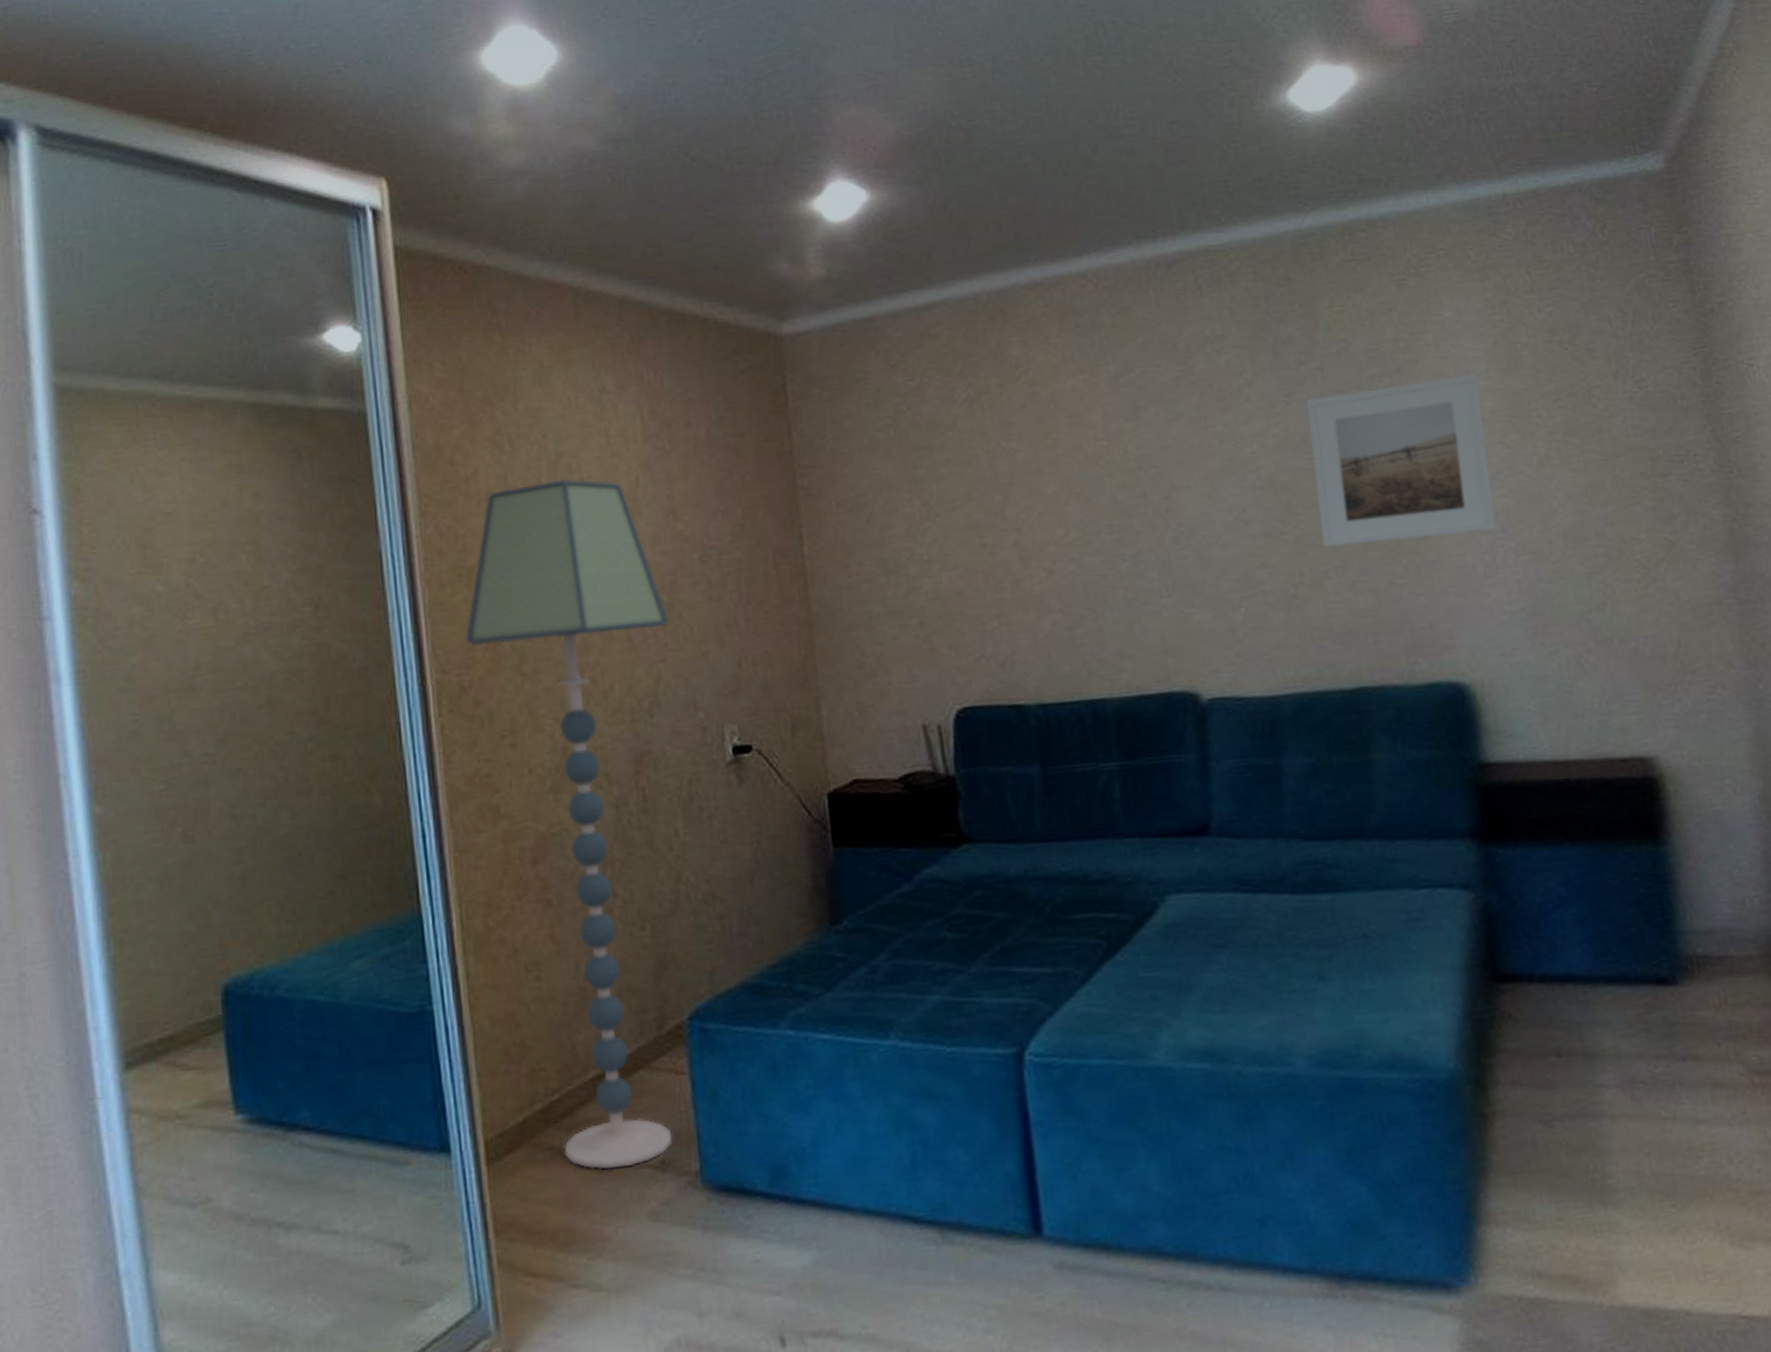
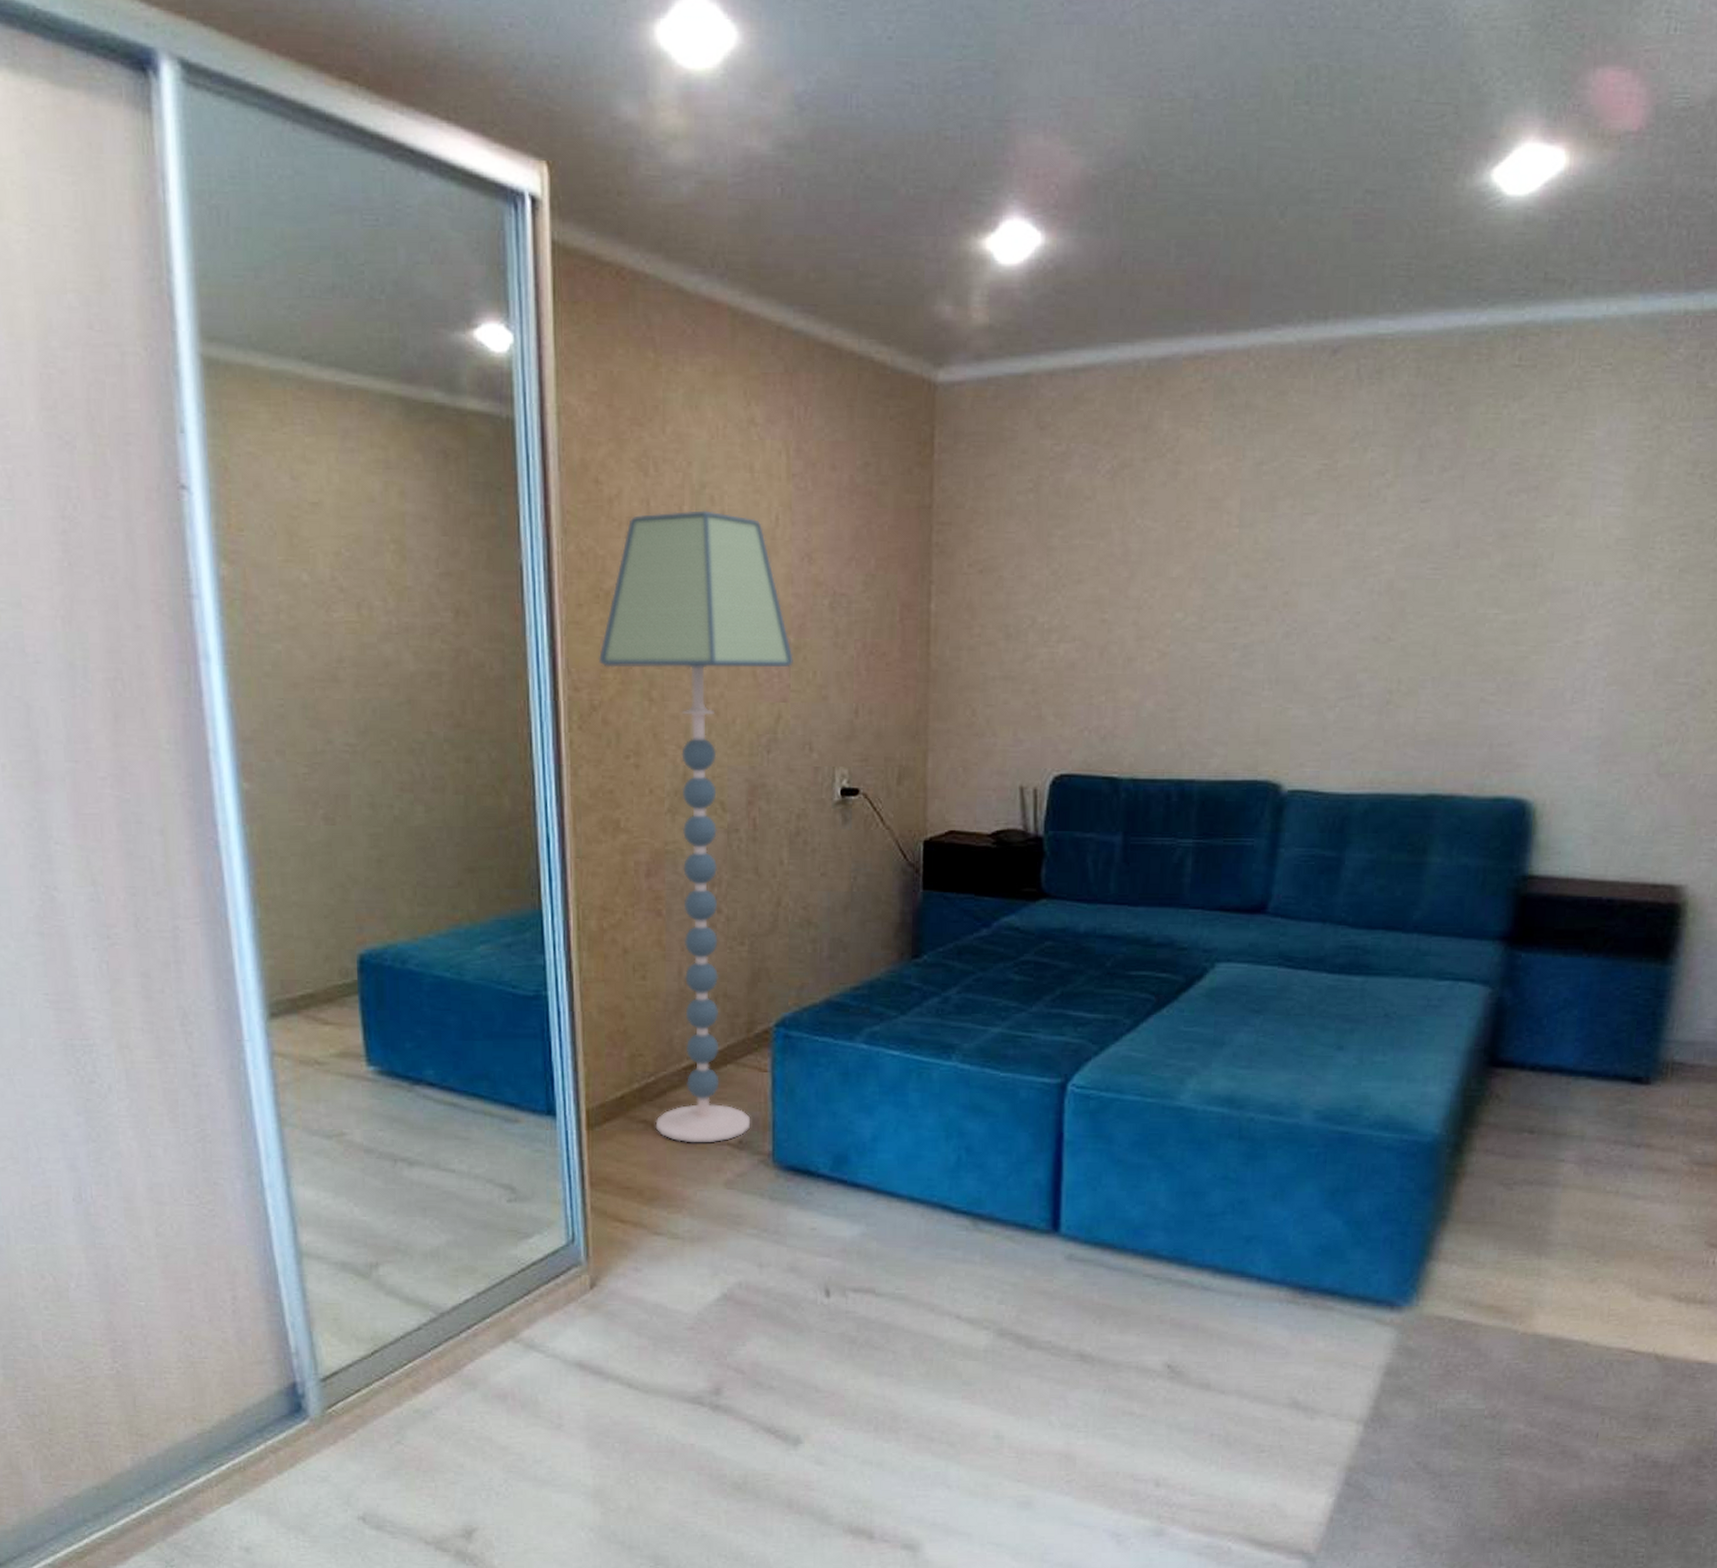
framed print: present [1306,373,1496,548] -> none [1425,498,1613,659]

